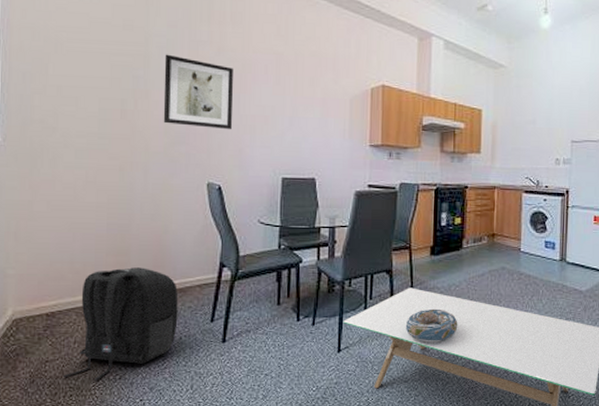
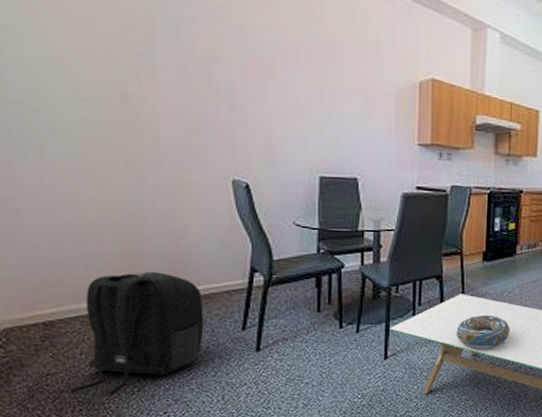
wall art: present [163,54,233,130] -> none [173,29,259,122]

